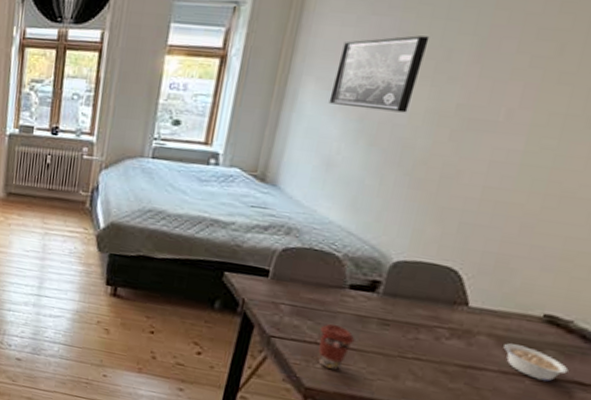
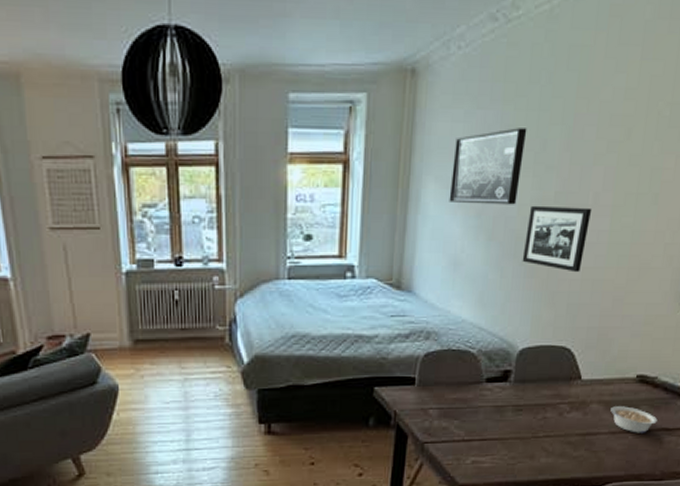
coffee cup: present [317,323,355,371] -> none [465,419,496,463]
picture frame: none [407,115,503,192] -> present [522,205,593,273]

